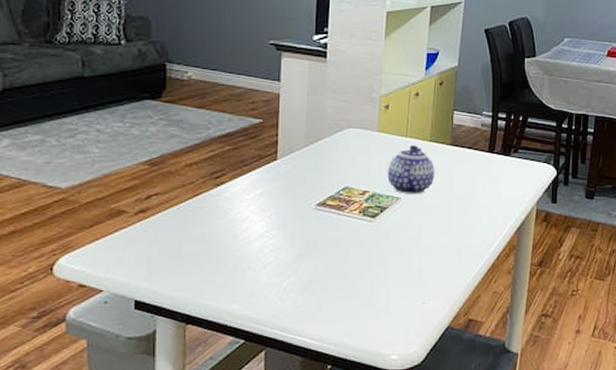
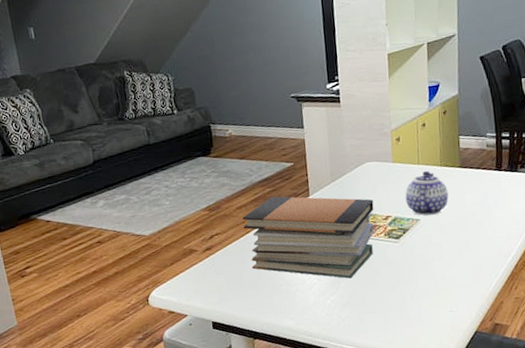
book stack: none [191,156,351,259] -> present [242,196,374,279]

